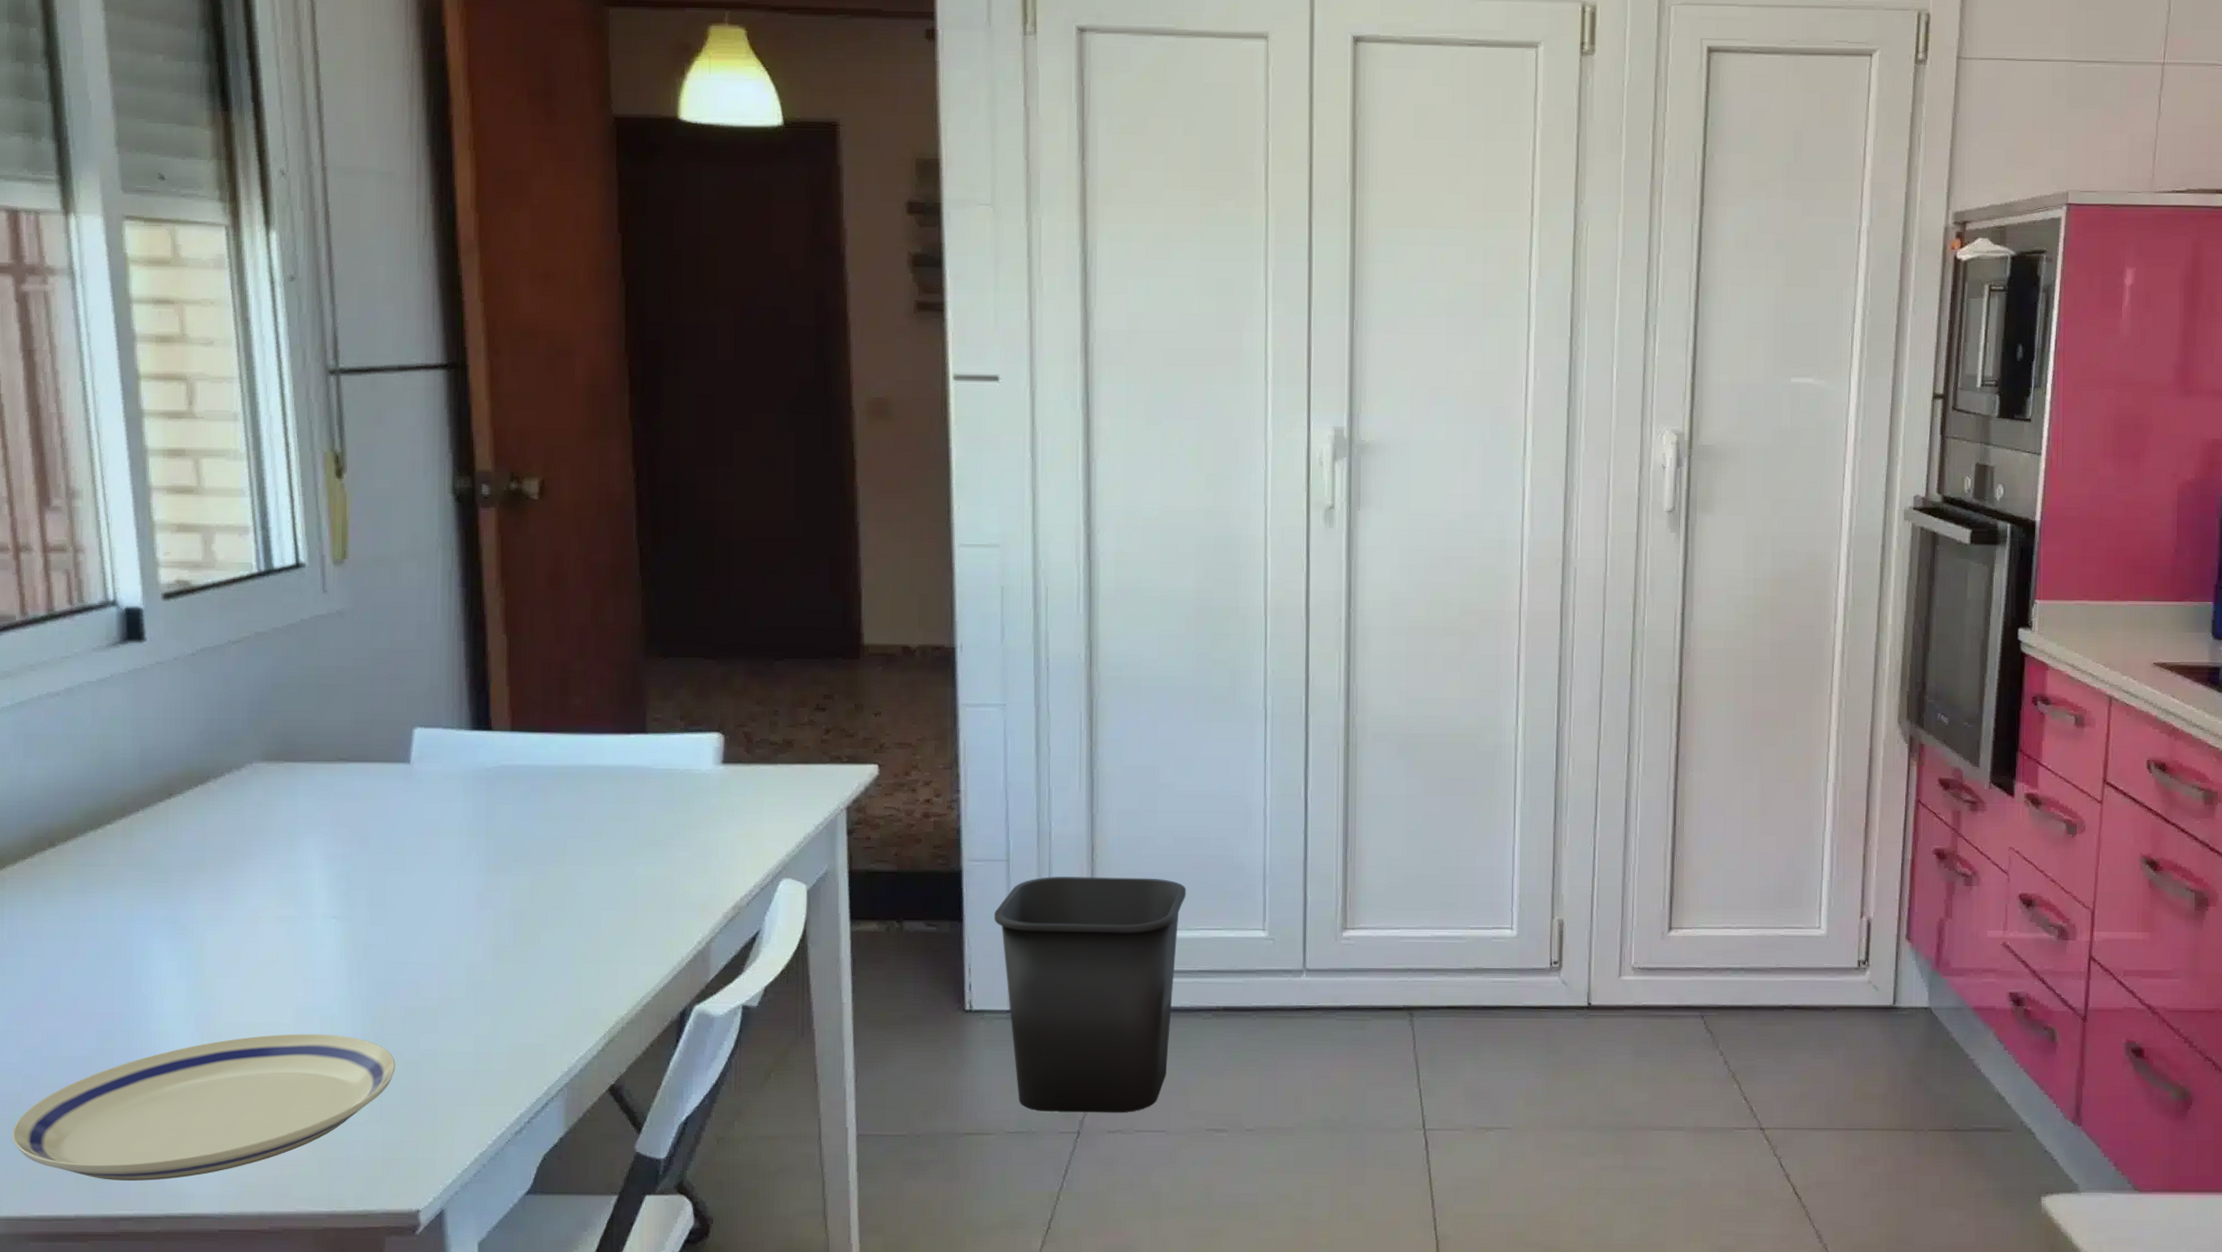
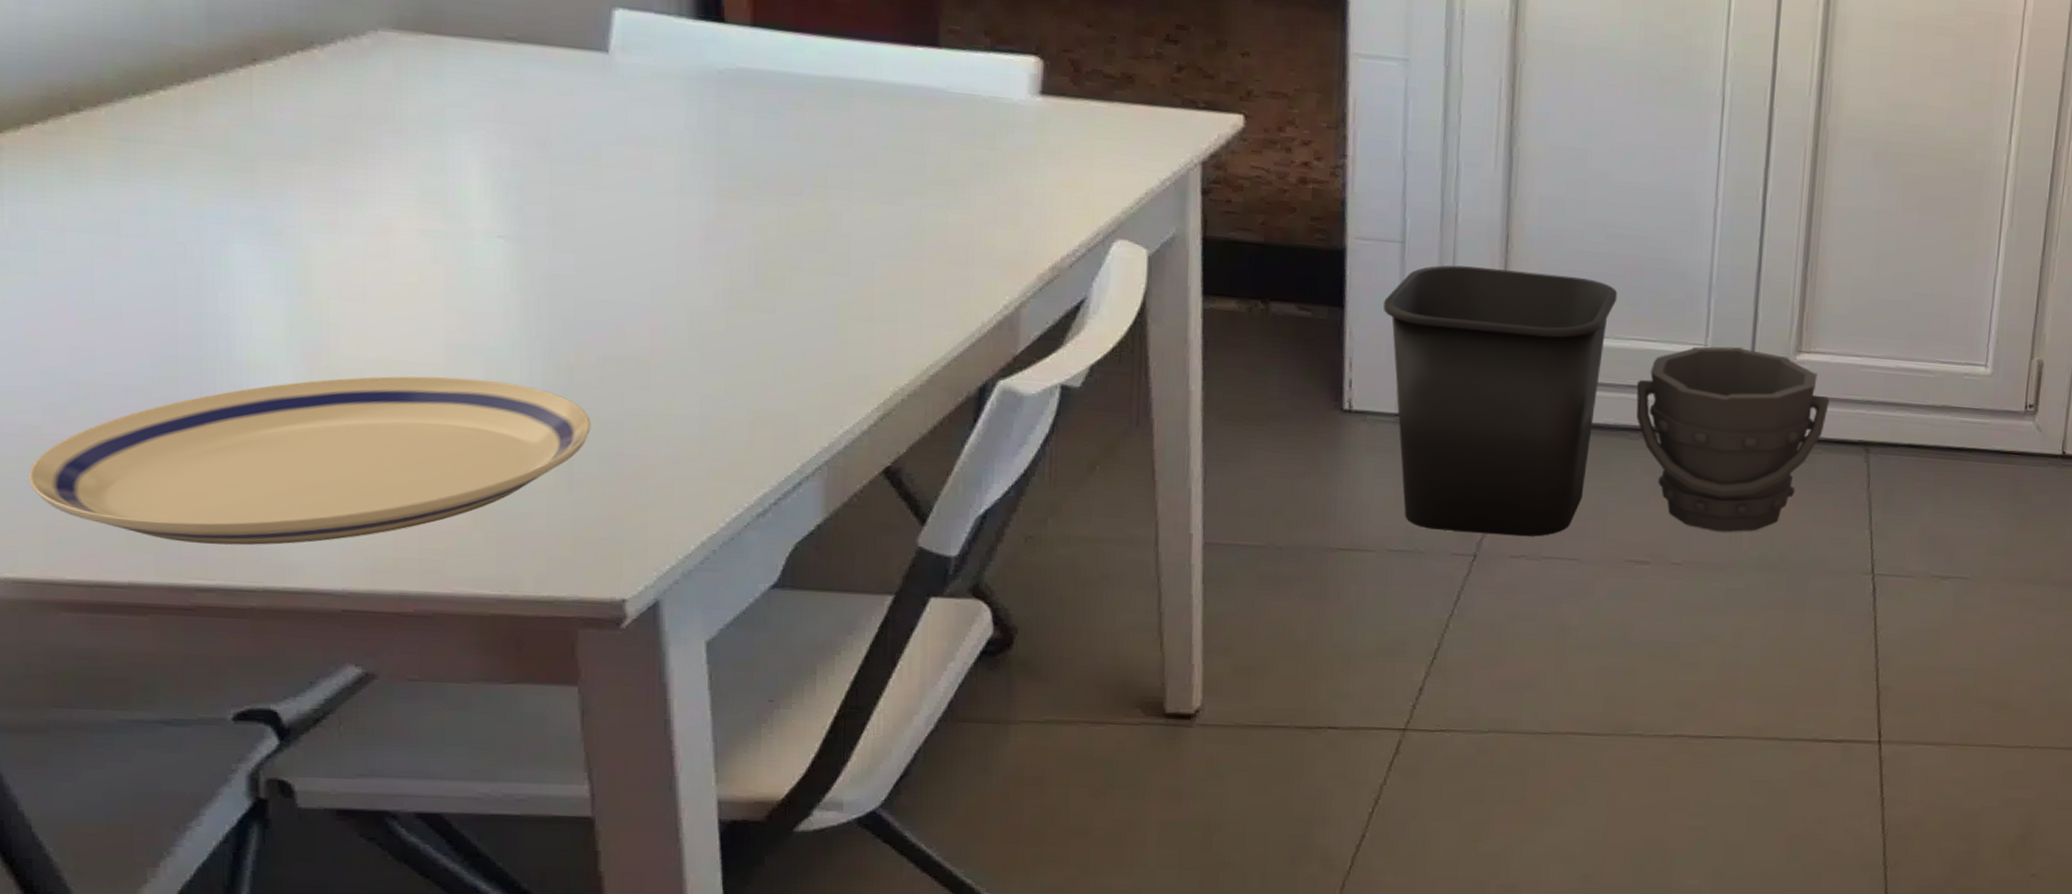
bucket: none [1207,928,1374,1098] -> present [1636,346,1830,532]

